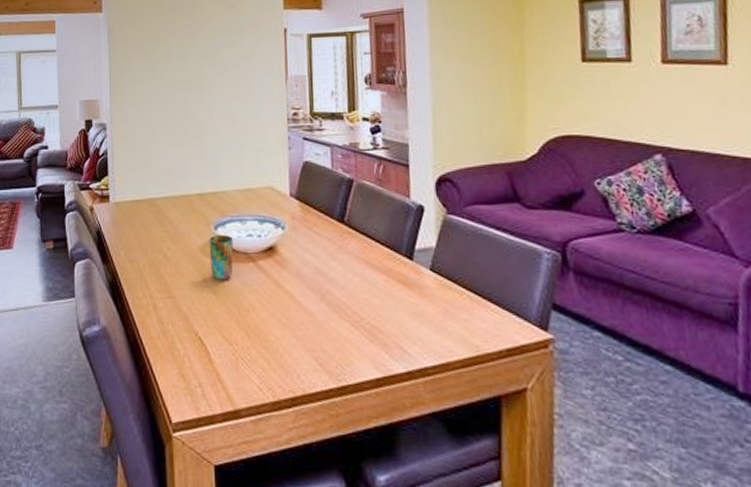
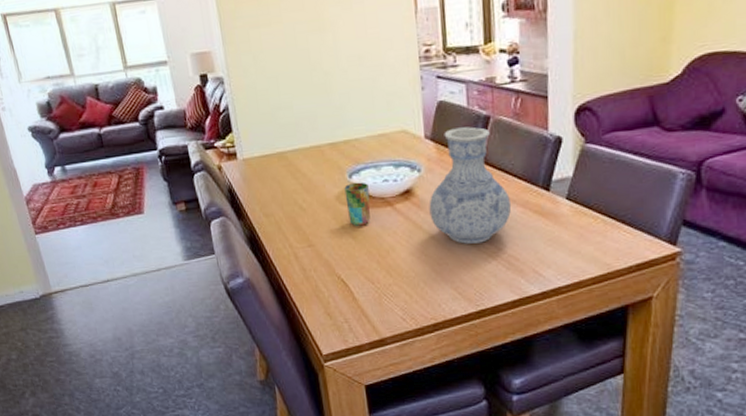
vase: none [291,188,375,310] -> present [429,126,512,244]

